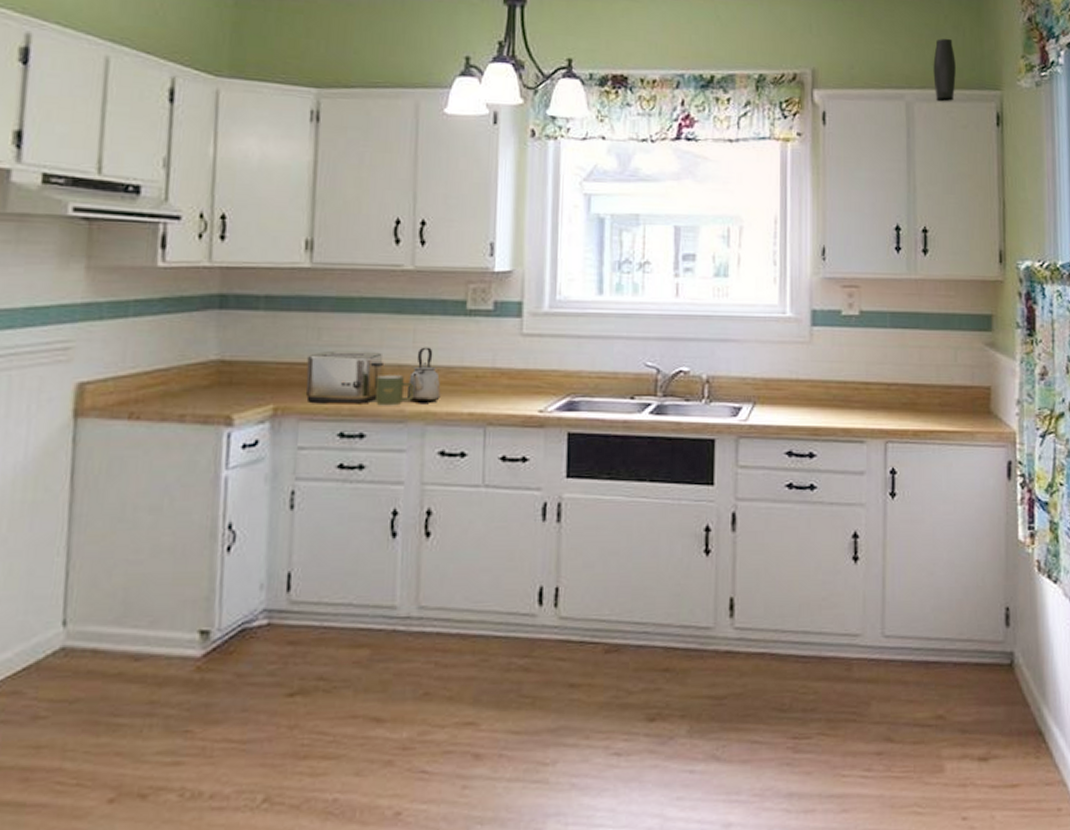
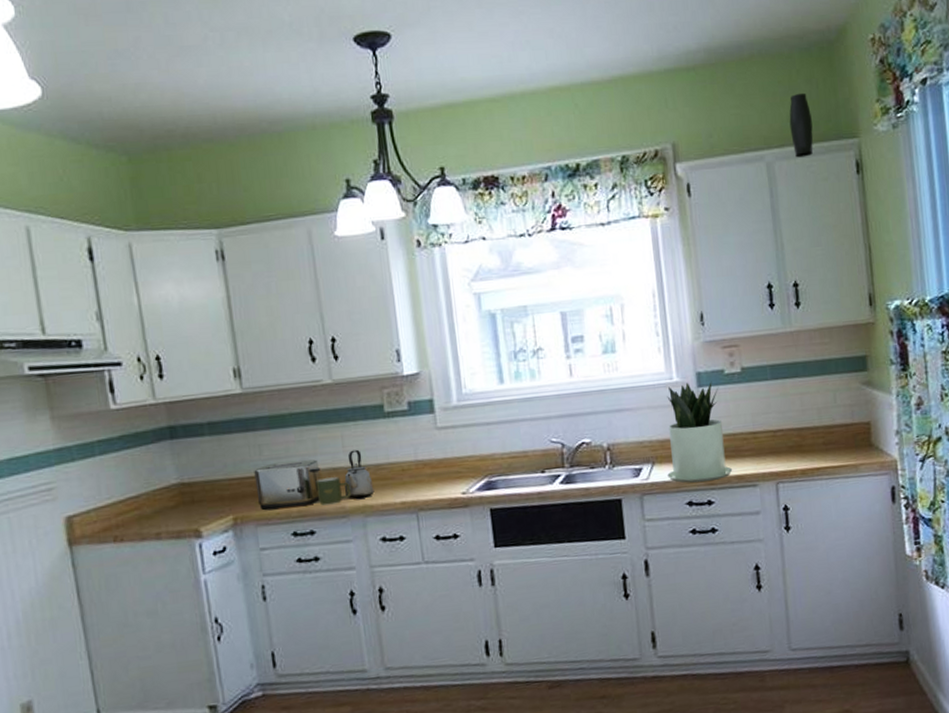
planter: none [768,319,840,432] -> present [667,381,733,484]

